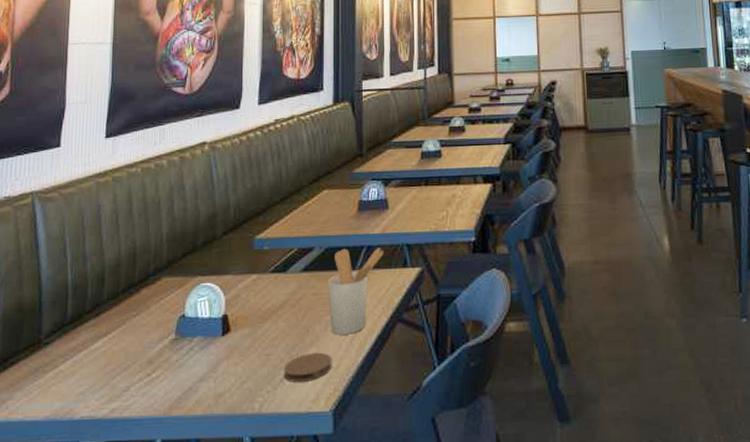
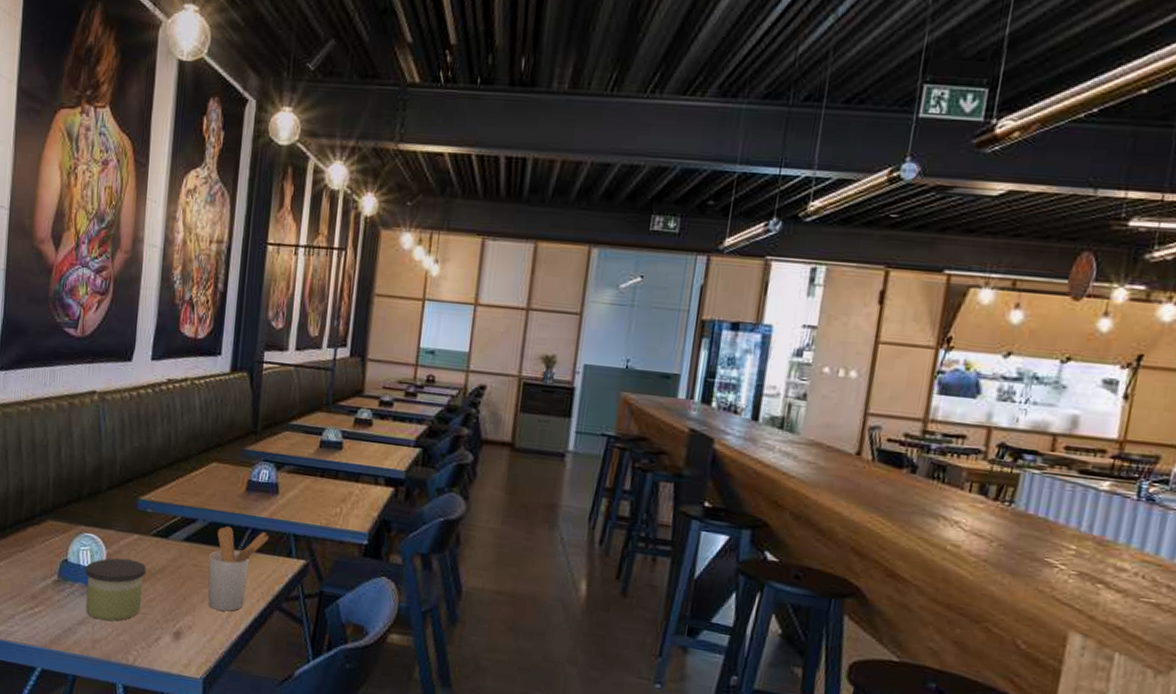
candle: none [205,301,266,372] -> present [85,558,146,621]
coaster: present [283,352,332,382] -> none [158,620,207,647]

